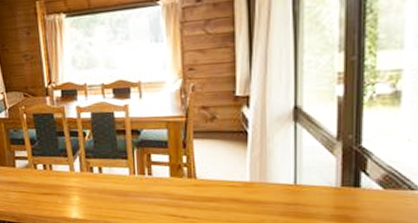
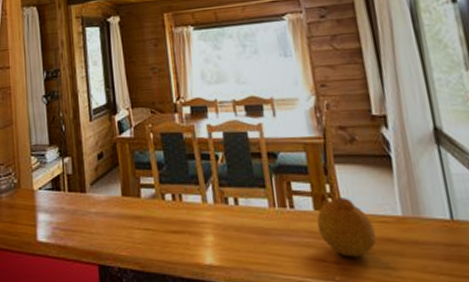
fruit: none [171,165,223,213] -> present [317,196,377,257]

